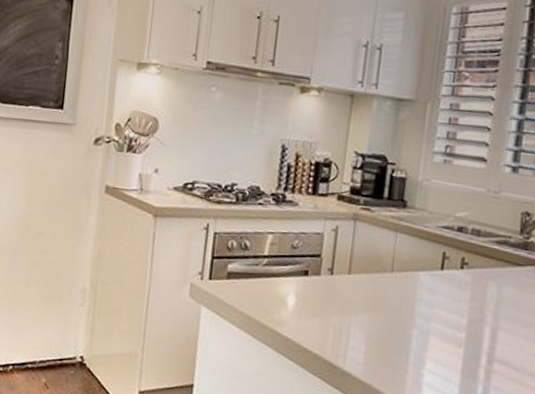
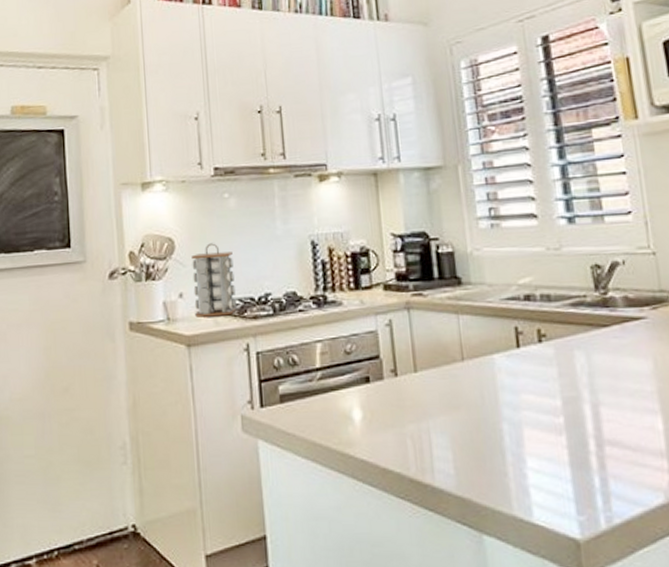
spice rack: none [166,129,210,197] -> present [191,243,237,318]

